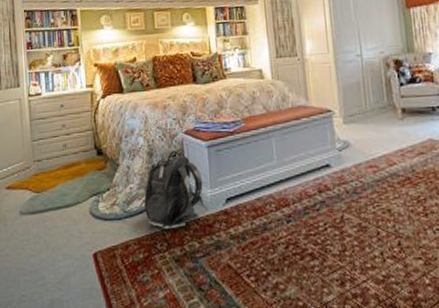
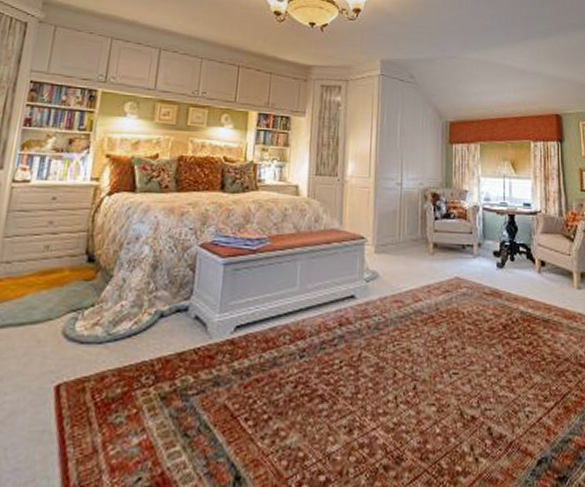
backpack: present [144,149,203,230] -> none [133,264,212,359]

